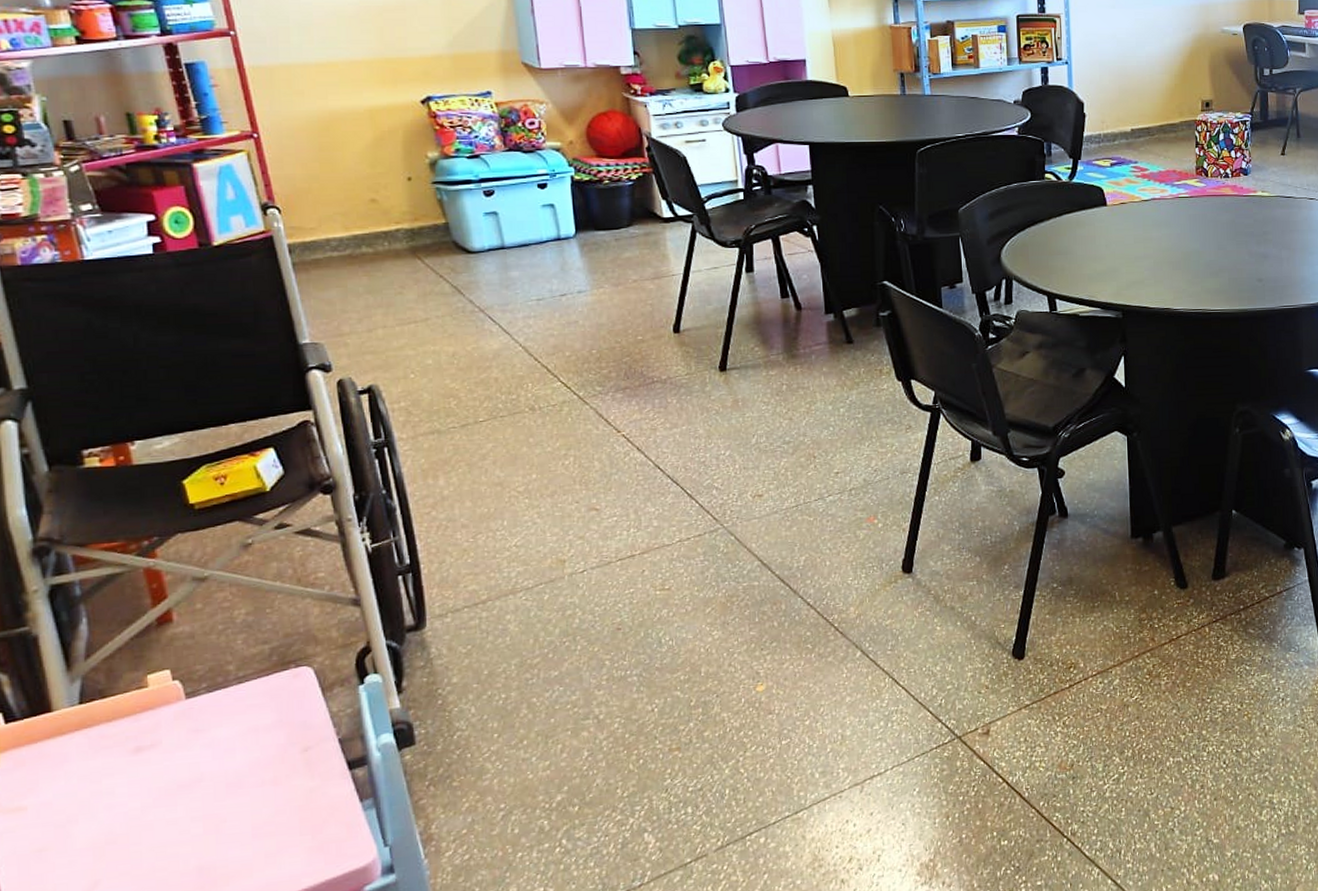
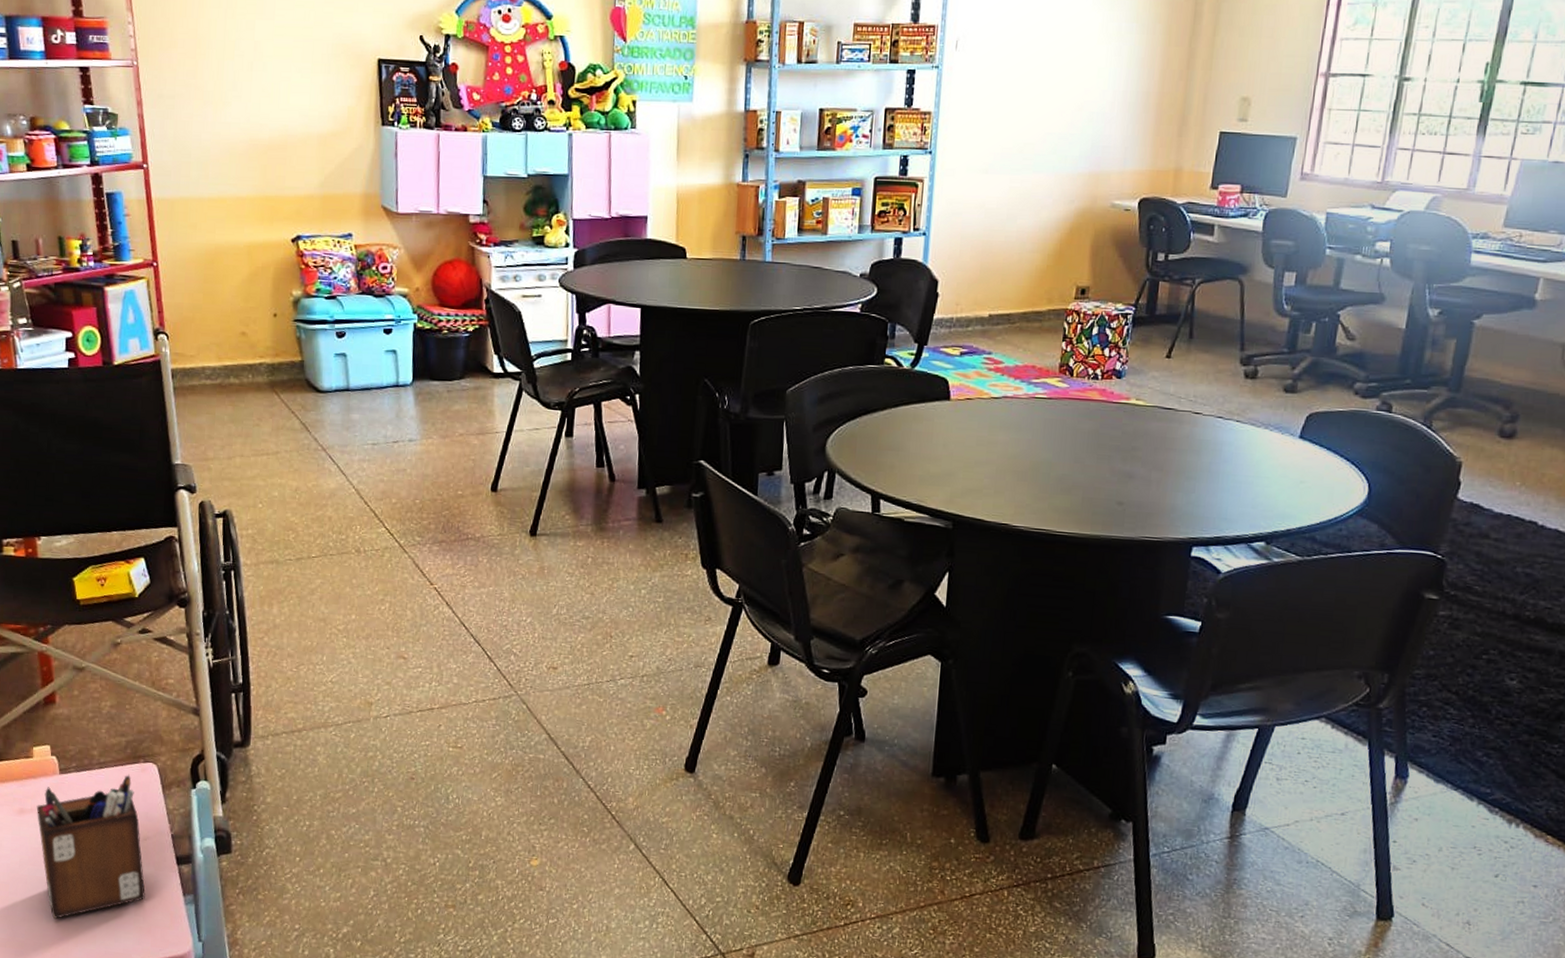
desk organizer: none [158,683,312,861] -> present [36,774,145,919]

